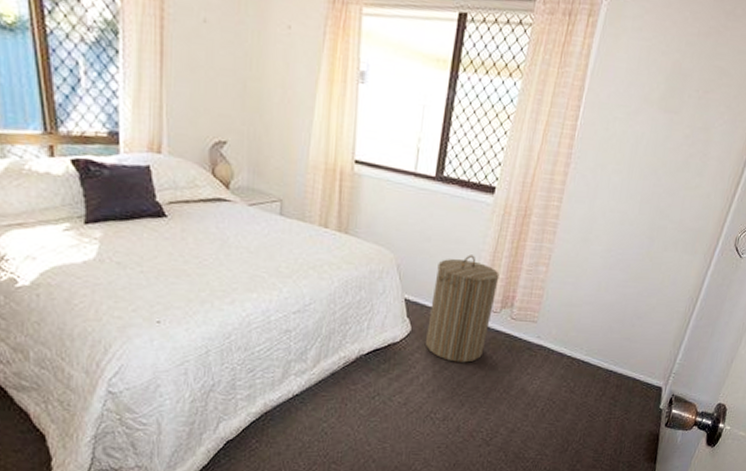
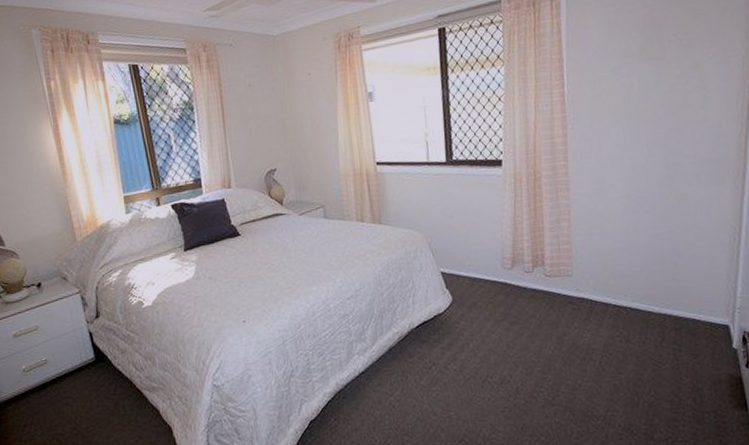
laundry hamper: present [425,255,500,363] -> none [464,223,526,325]

